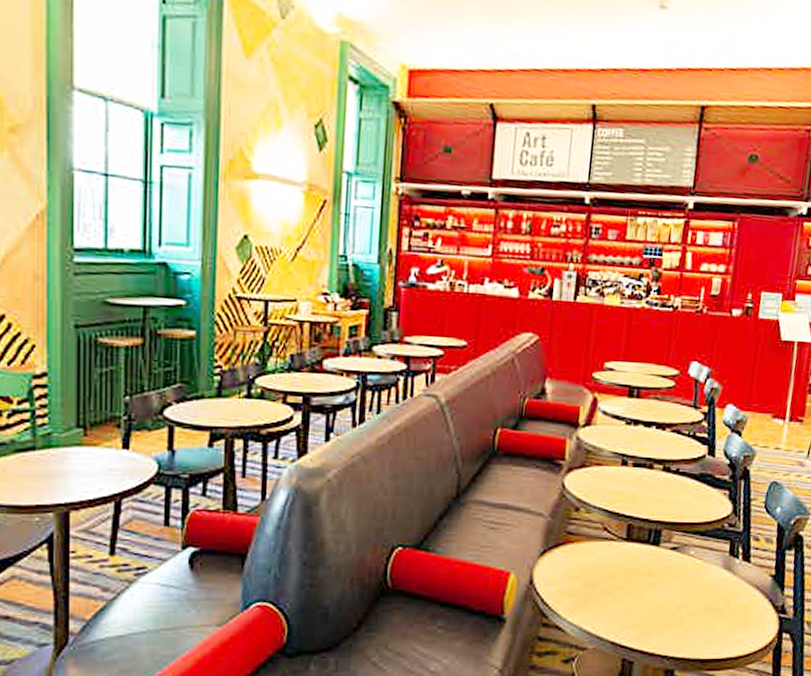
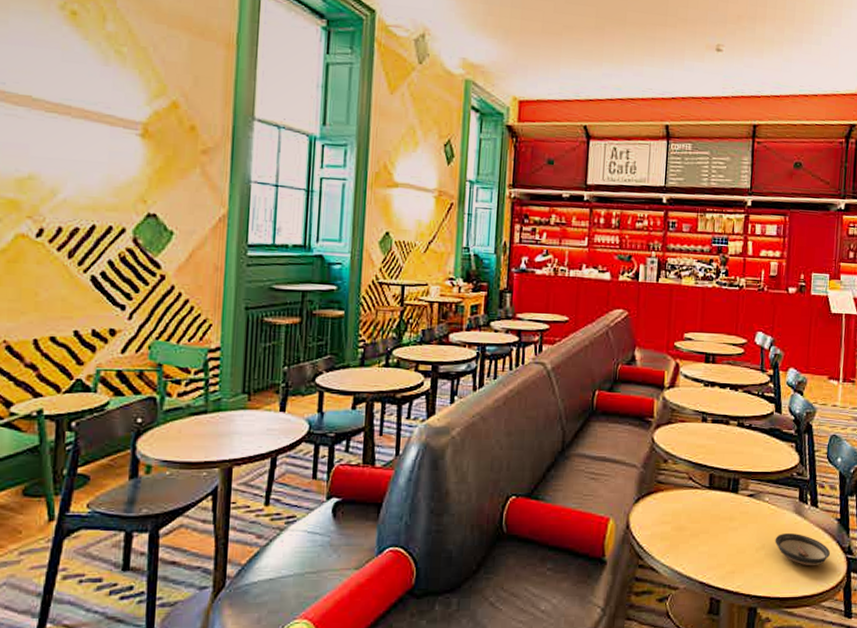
saucer: none [698,589,761,625] -> present [775,532,830,565]

